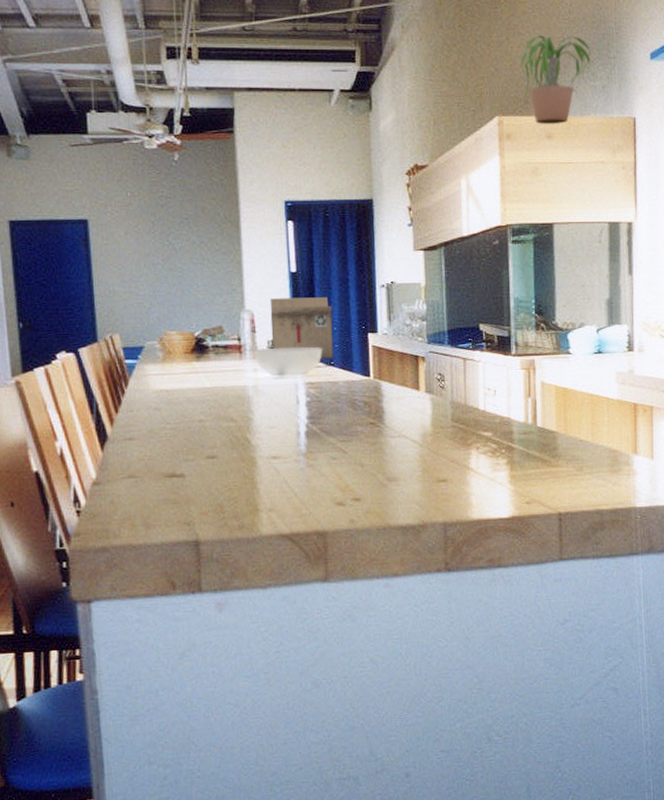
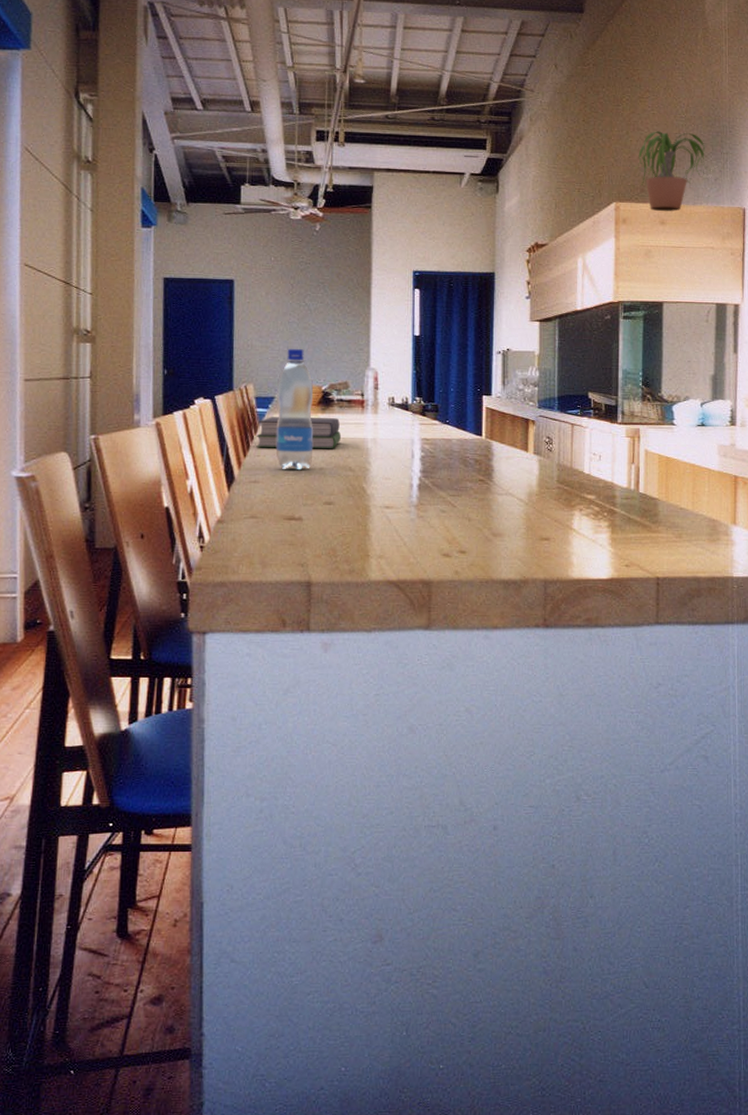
book: none [127,366,220,403] -> present [256,417,342,449]
bottle: none [146,293,190,424] -> present [275,349,314,469]
bowl: present [254,347,324,377] -> none [375,405,440,432]
cardboard box: present [270,297,334,359] -> none [392,359,450,417]

